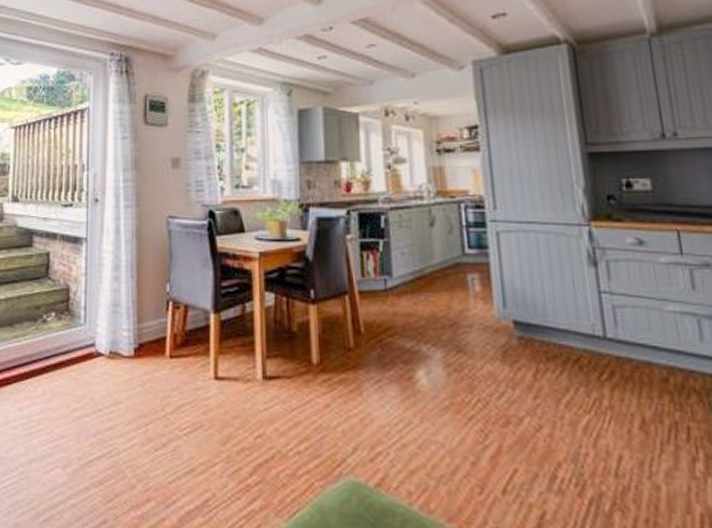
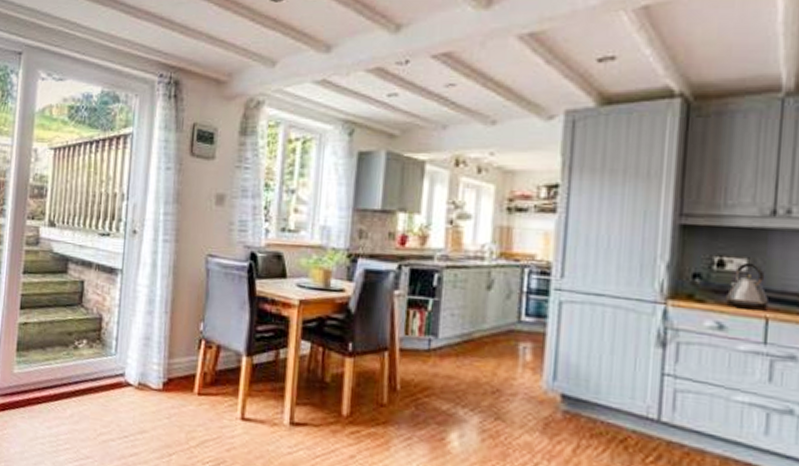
kettle: none [638,181,677,224] -> present [725,262,770,311]

